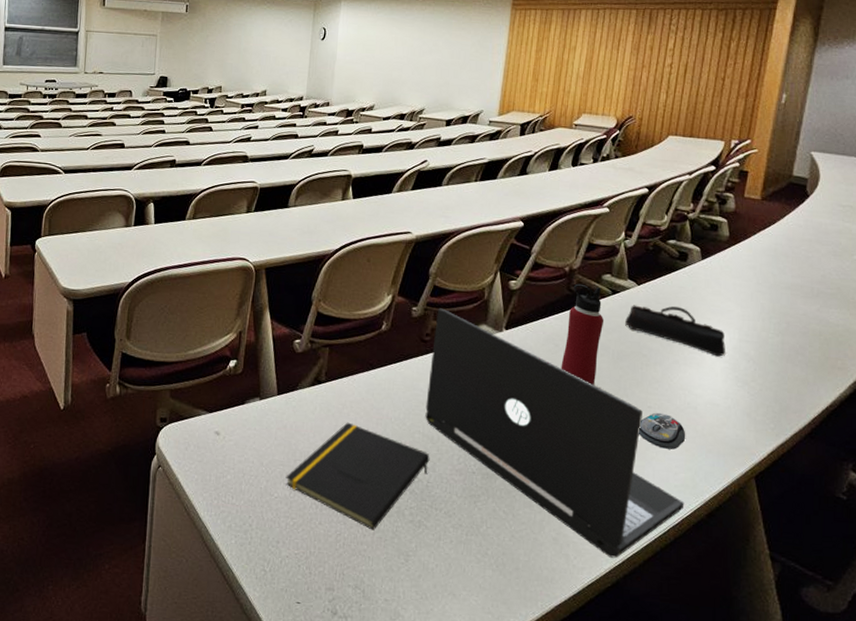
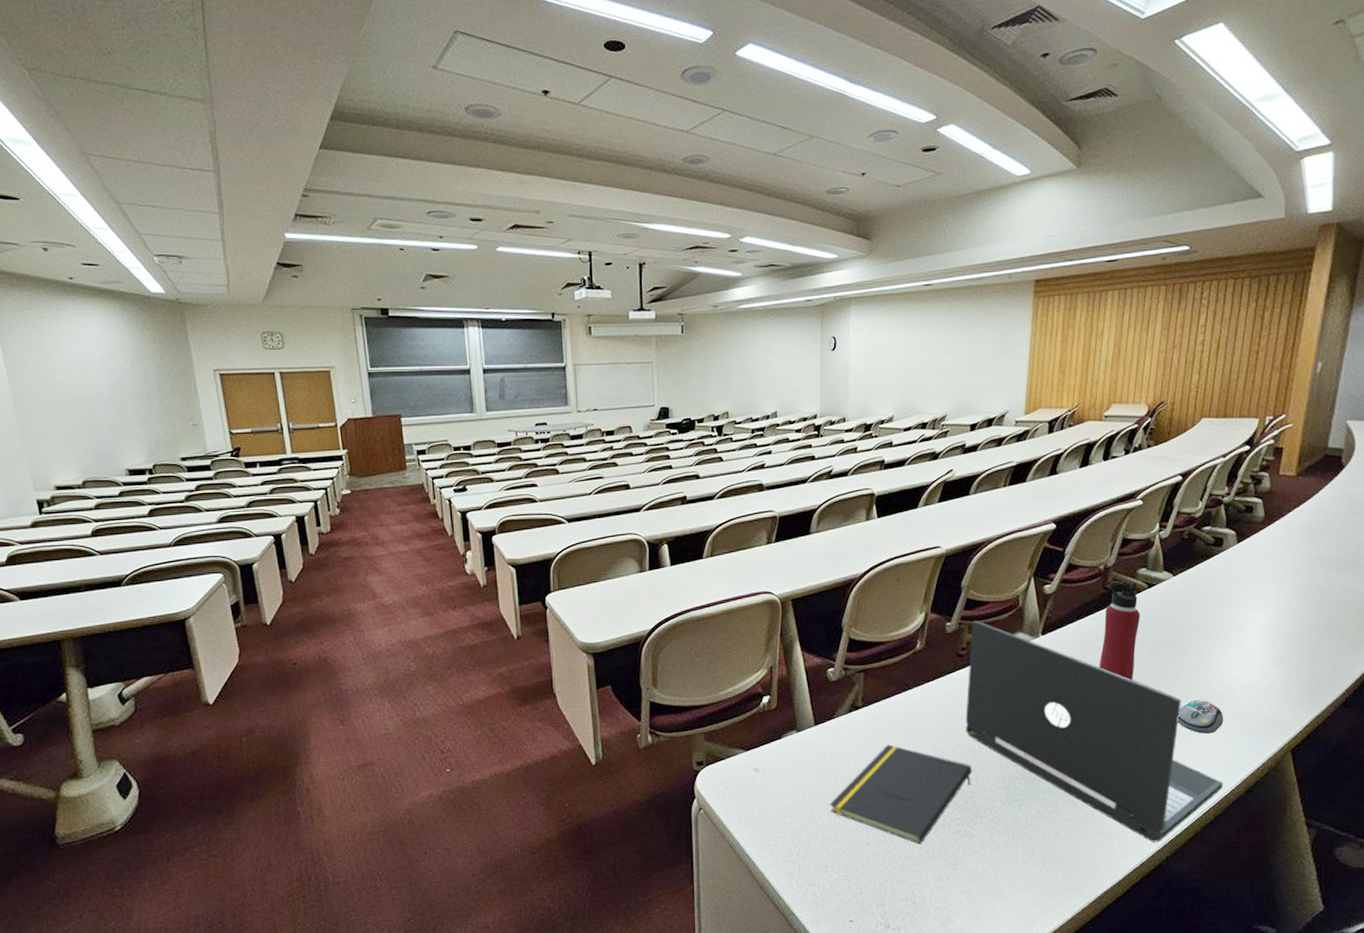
pencil case: present [624,305,726,357] -> none [1161,593,1263,639]

